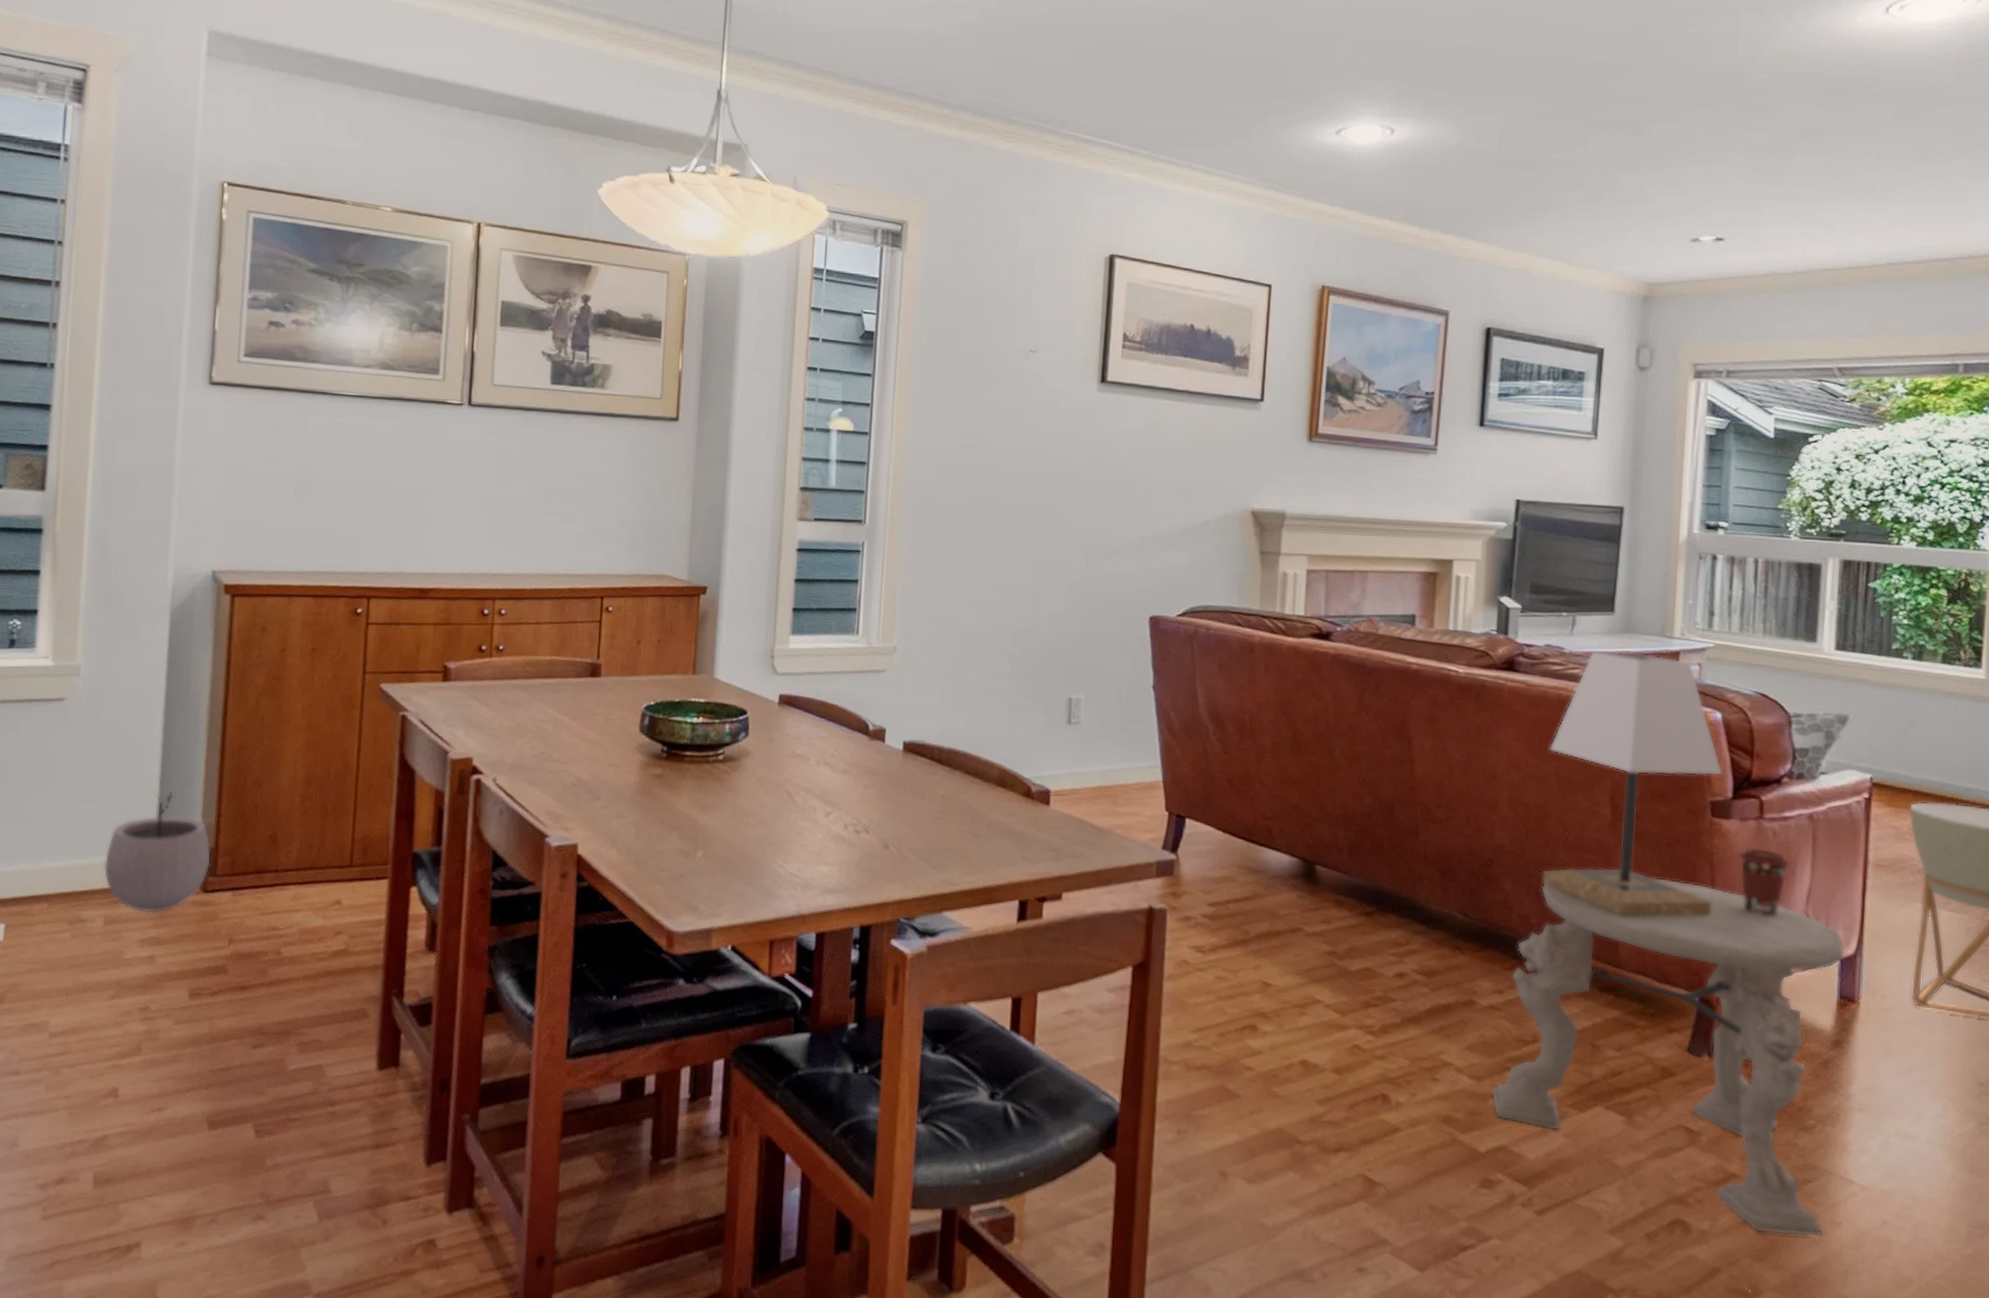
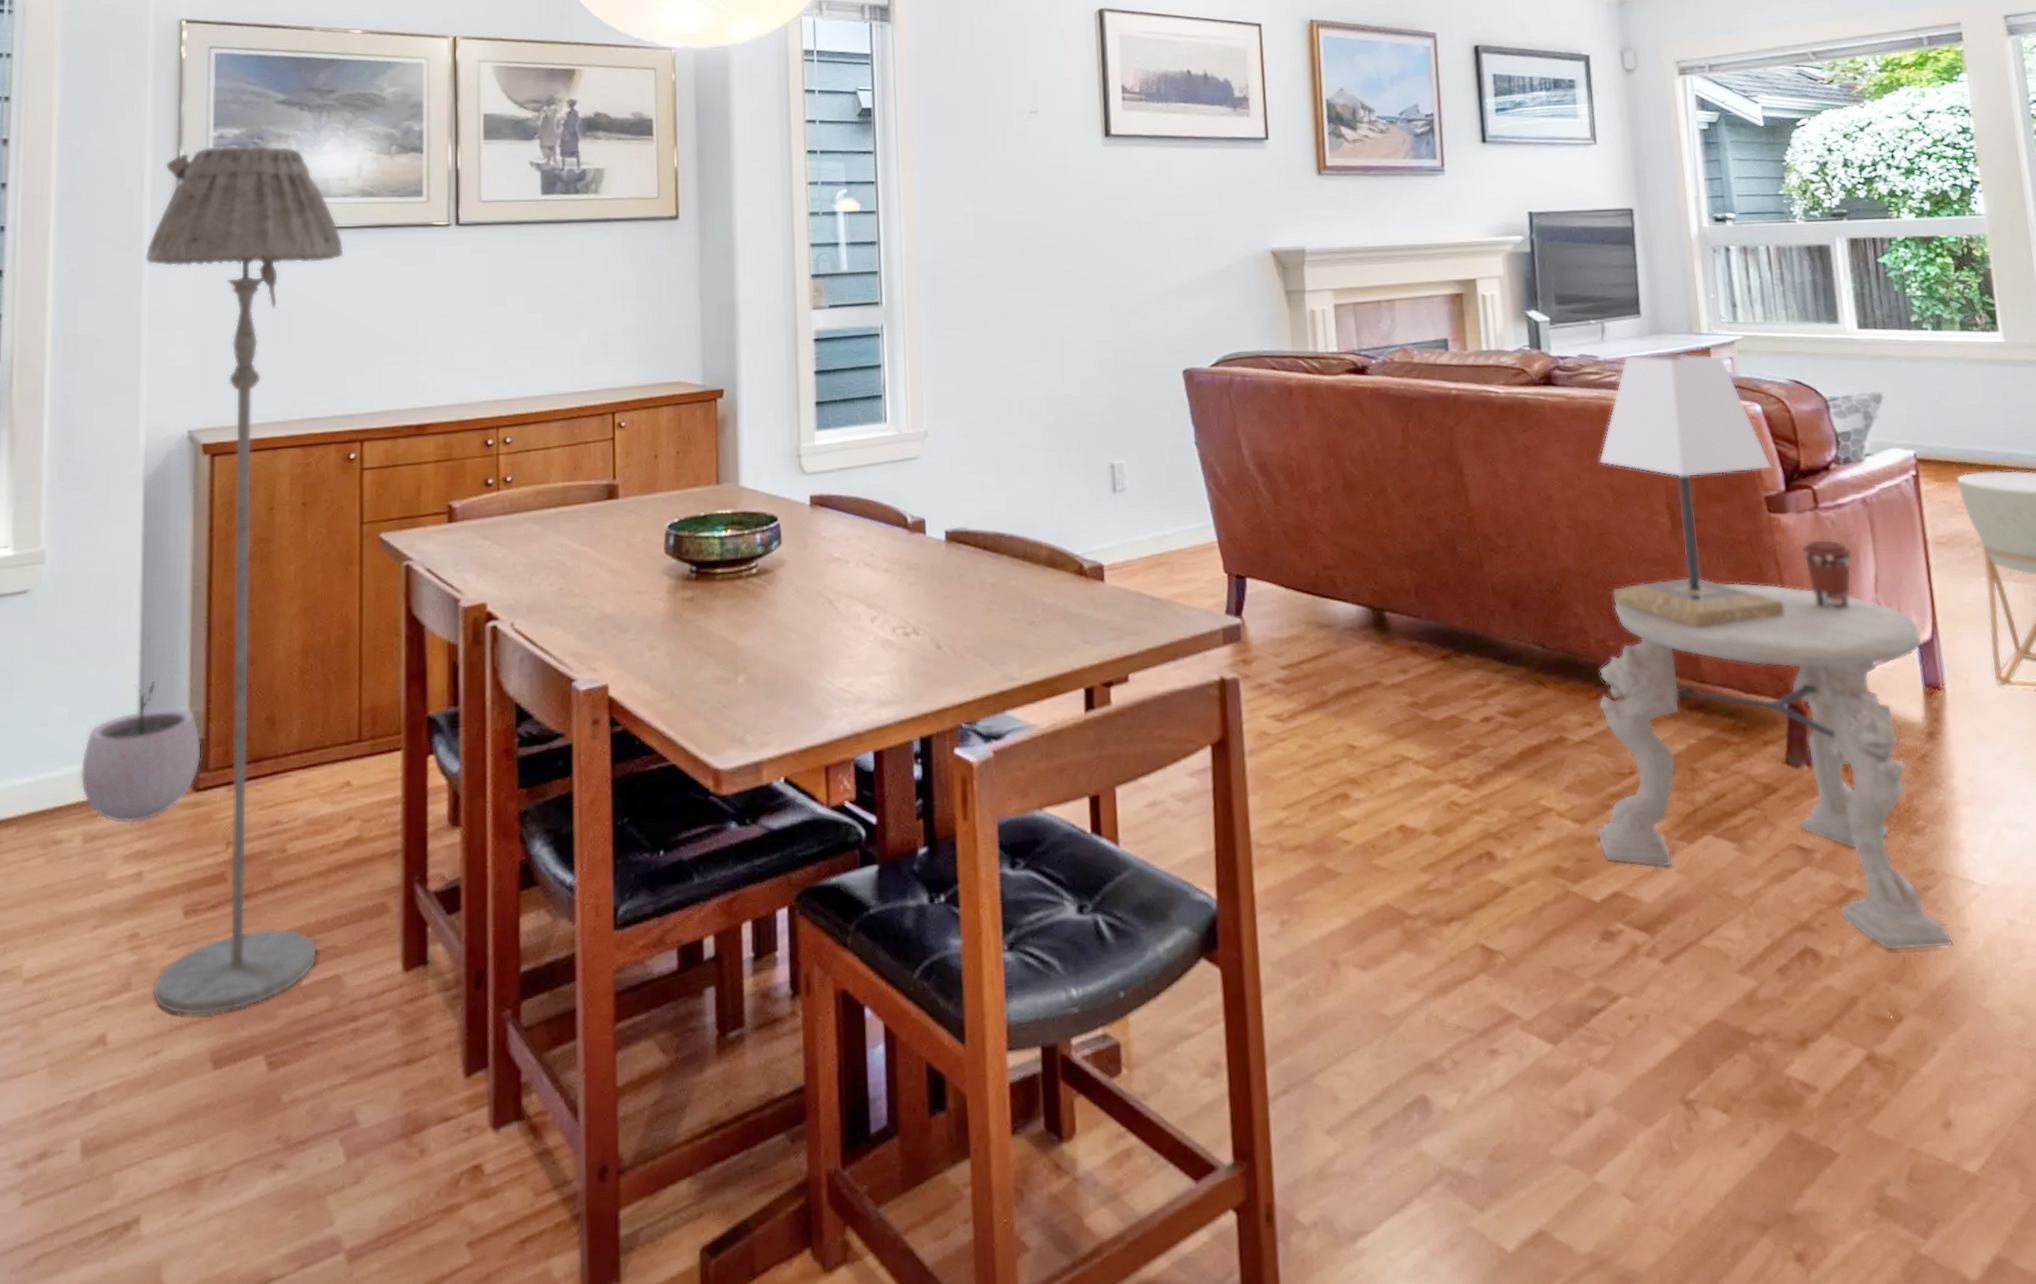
floor lamp: none [159,307,364,1084] -> present [144,144,345,1016]

